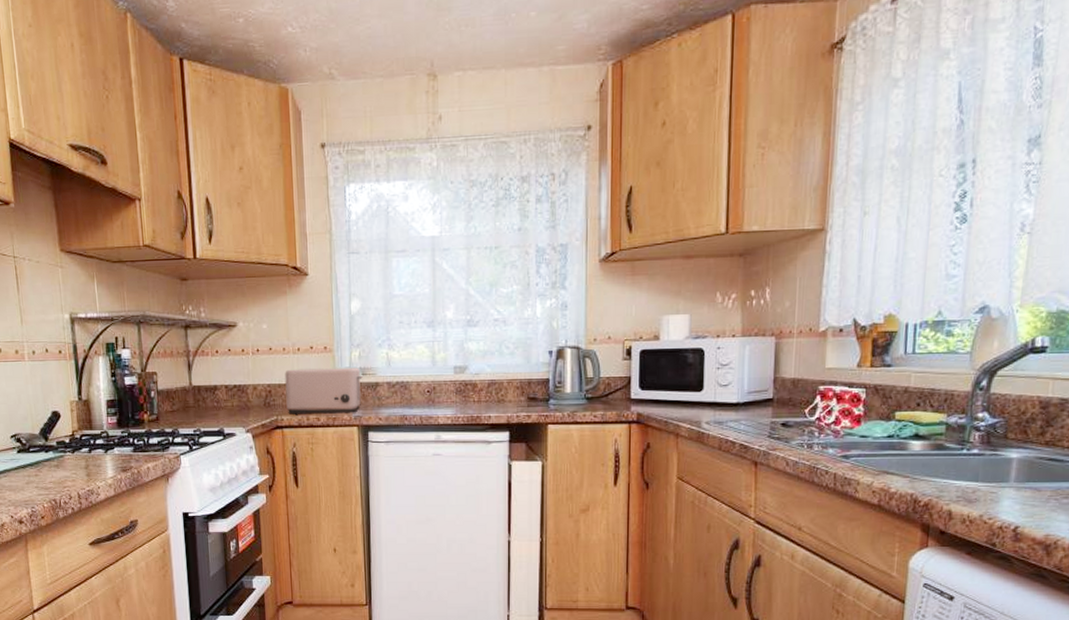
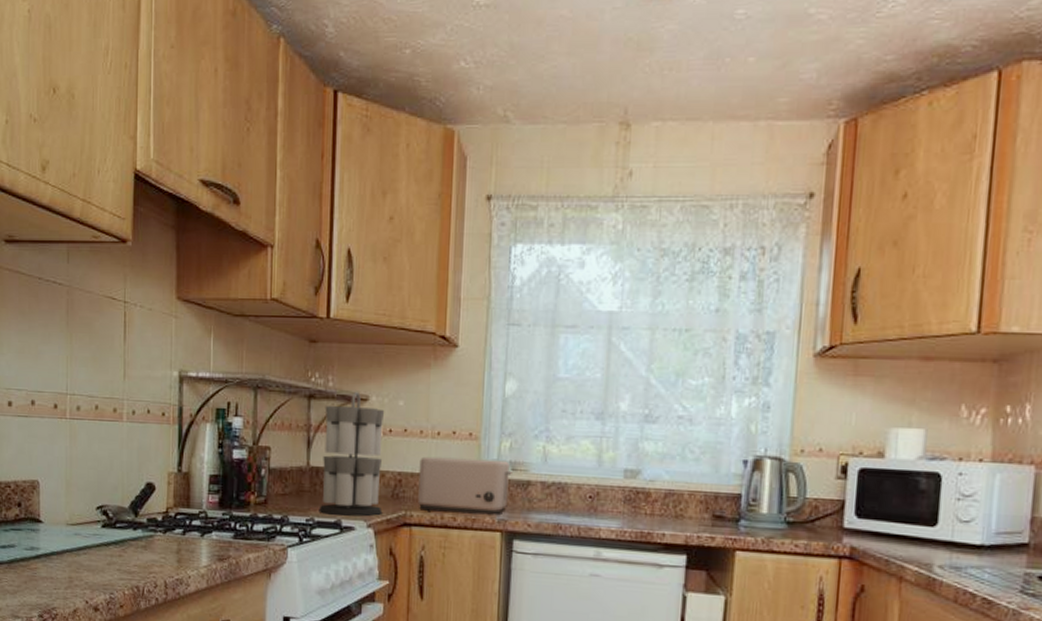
spice rack: none [200,319,258,425] -> present [318,391,385,517]

